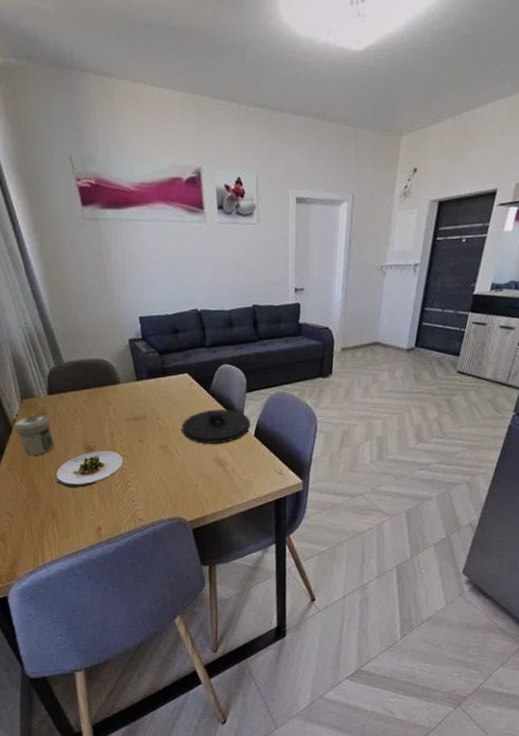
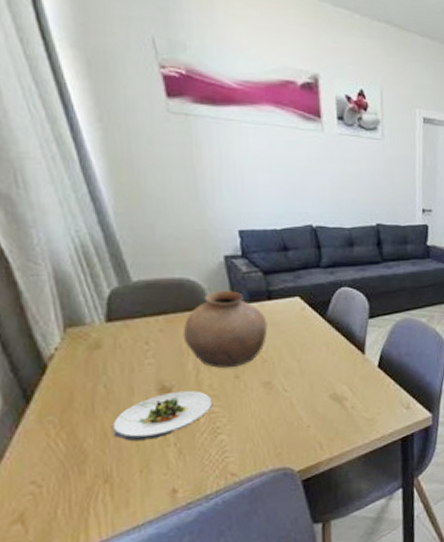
jar: present [14,415,54,456] -> none [50,347,112,402]
pottery: none [100,368,164,434] -> present [183,290,268,369]
plate: present [181,409,251,444] -> none [290,337,374,378]

